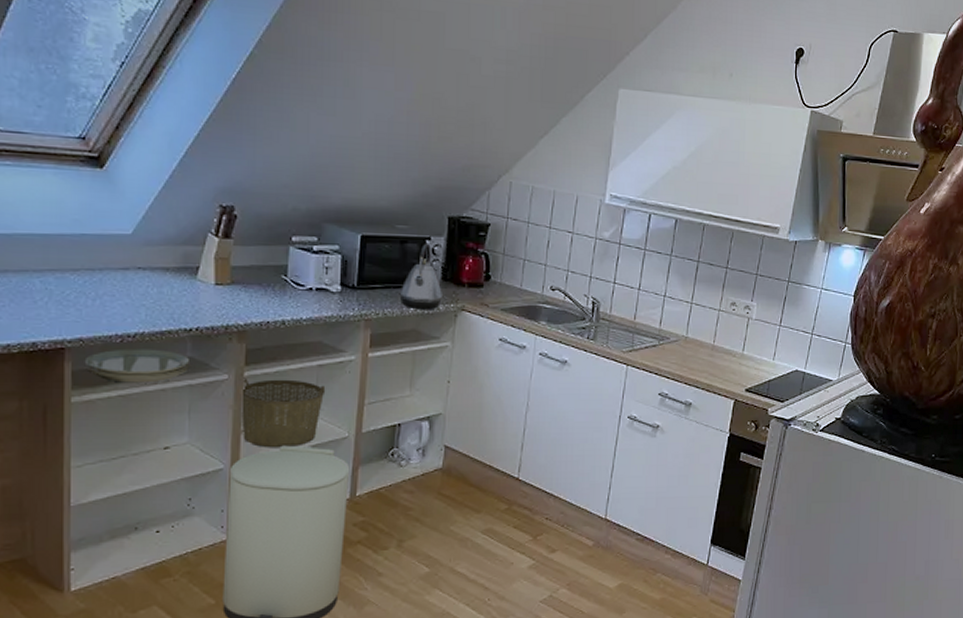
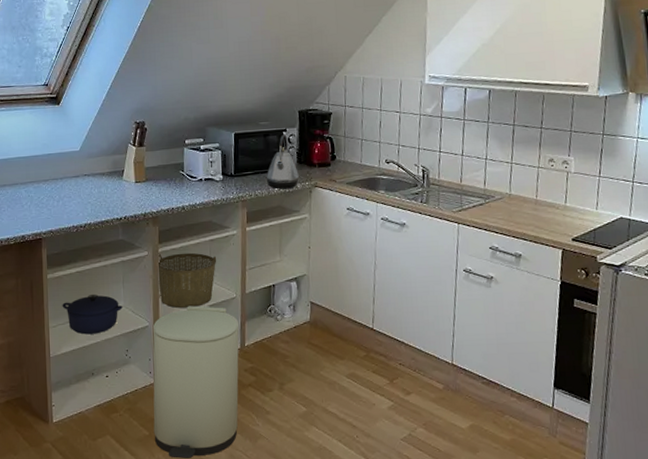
plate: present [84,348,191,383] -> none [54,235,122,262]
cooking pot: none [93,425,186,478] -> present [62,293,123,335]

